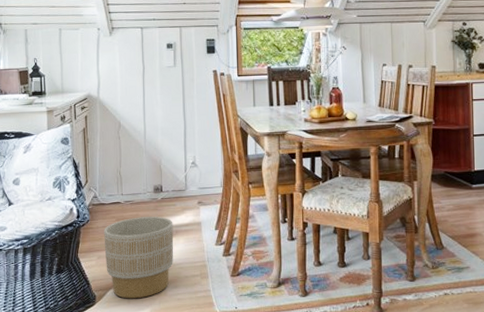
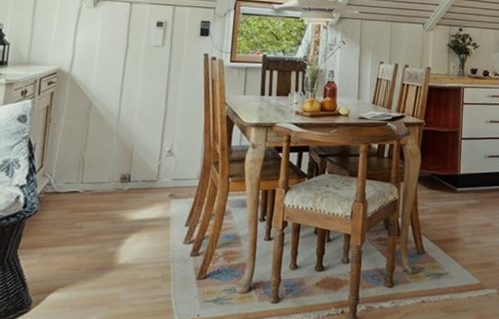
planter: present [104,217,174,299] -> none [50,209,138,304]

